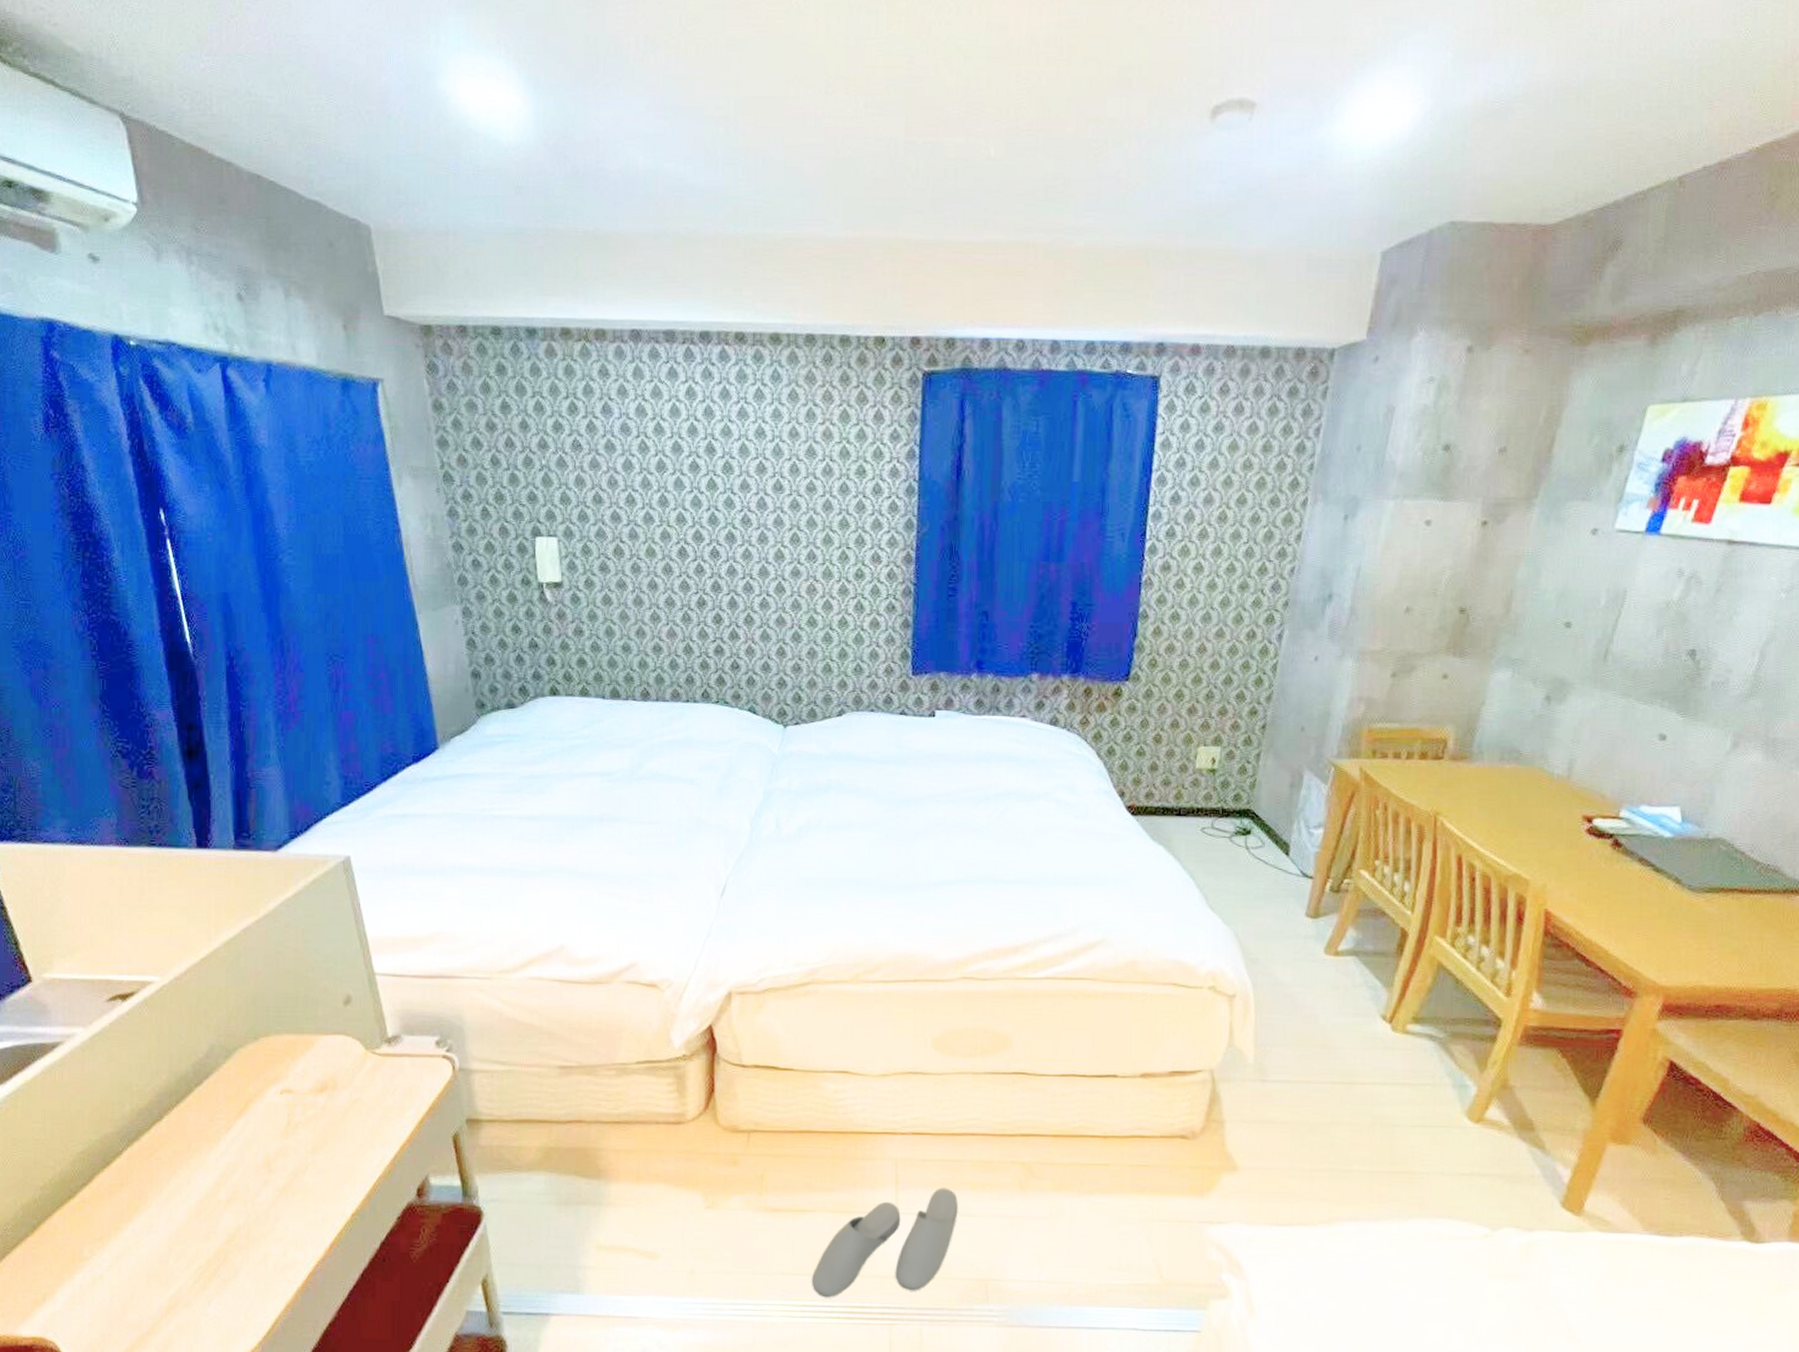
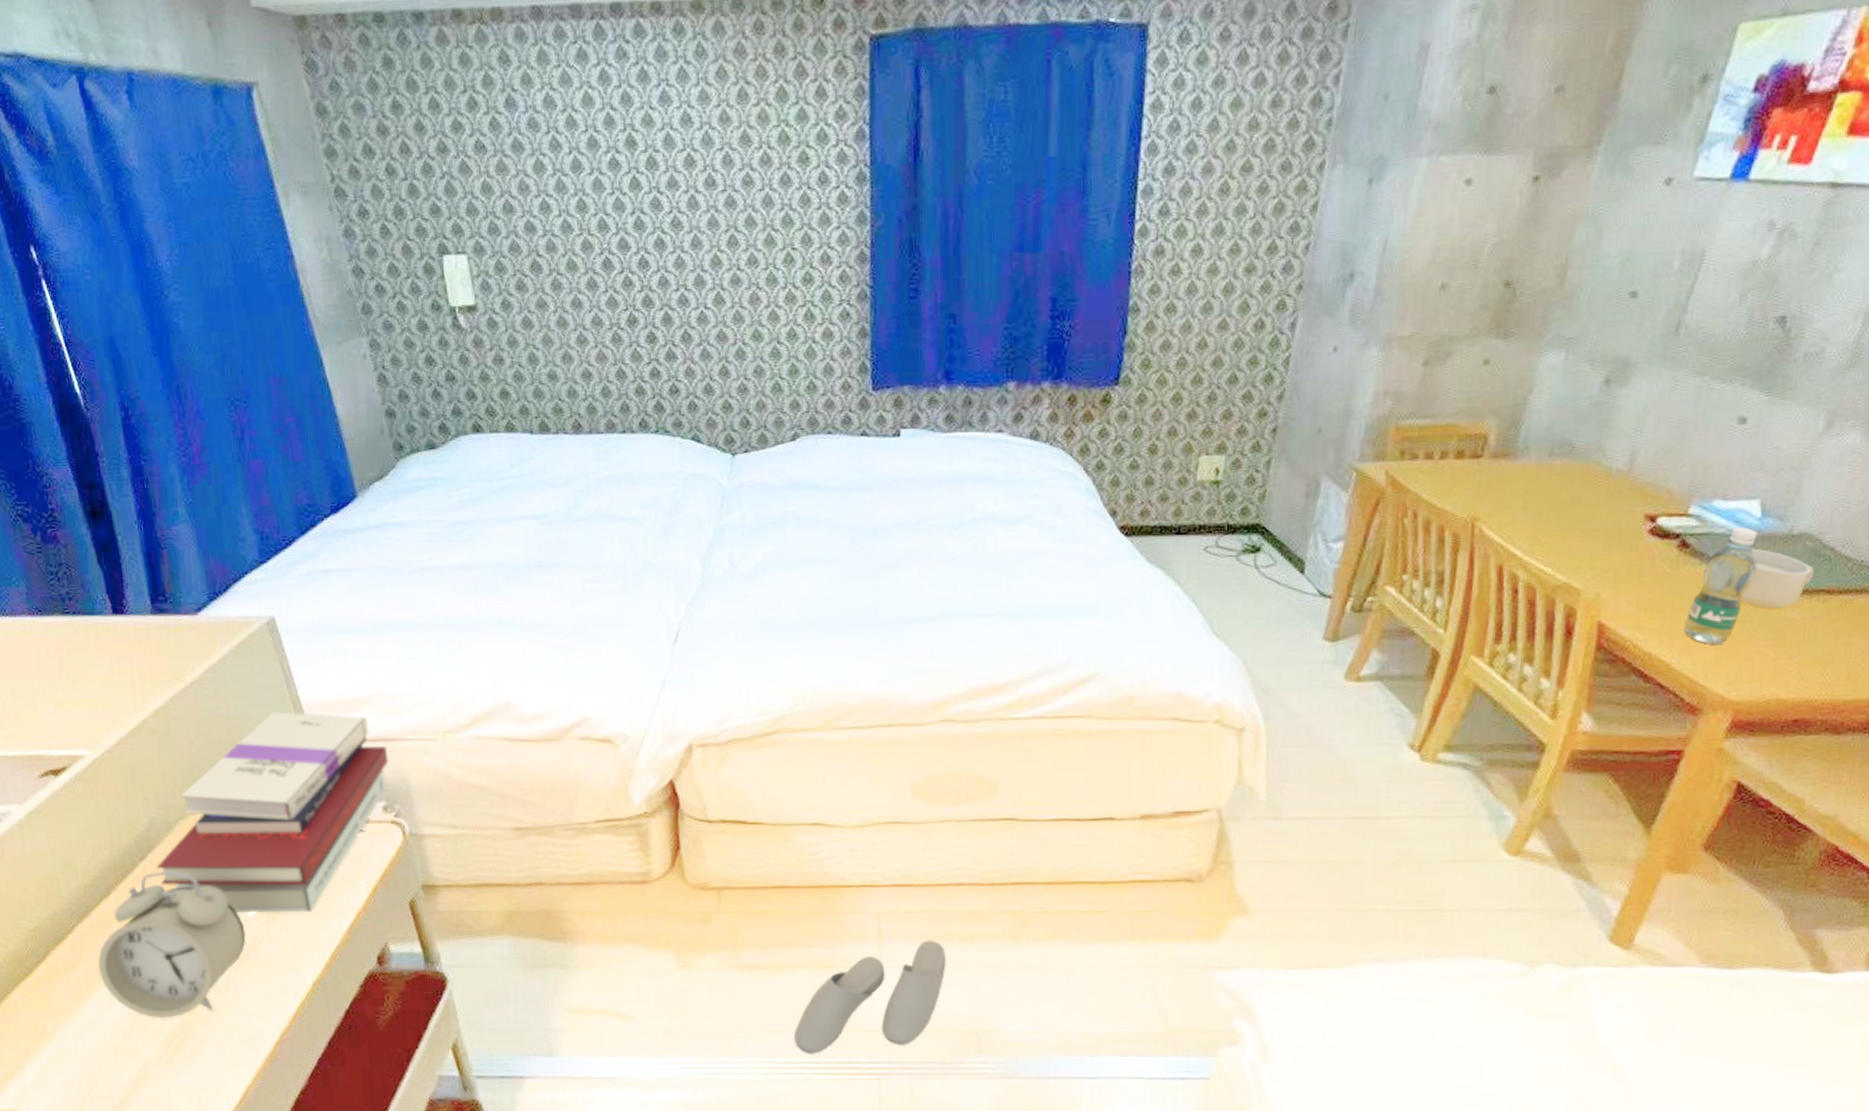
alarm clock: none [142,1097,291,1245] -> present [98,870,246,1018]
books: none [211,945,445,1142] -> present [156,710,389,912]
bottle: none [1619,830,1680,934] -> present [1684,527,1758,644]
cup: none [1666,849,1729,905] -> present [1739,548,1815,609]

